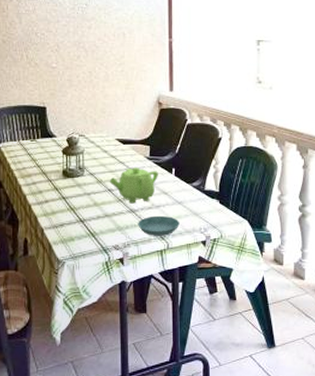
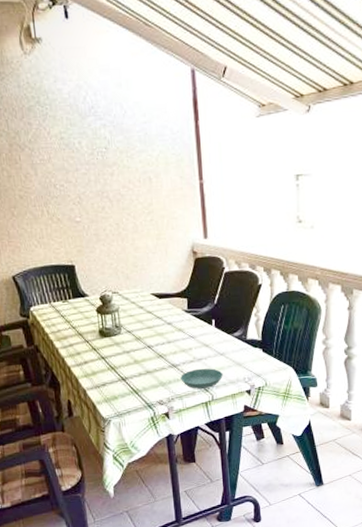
teapot: present [109,167,158,204] -> none [148,321,198,359]

